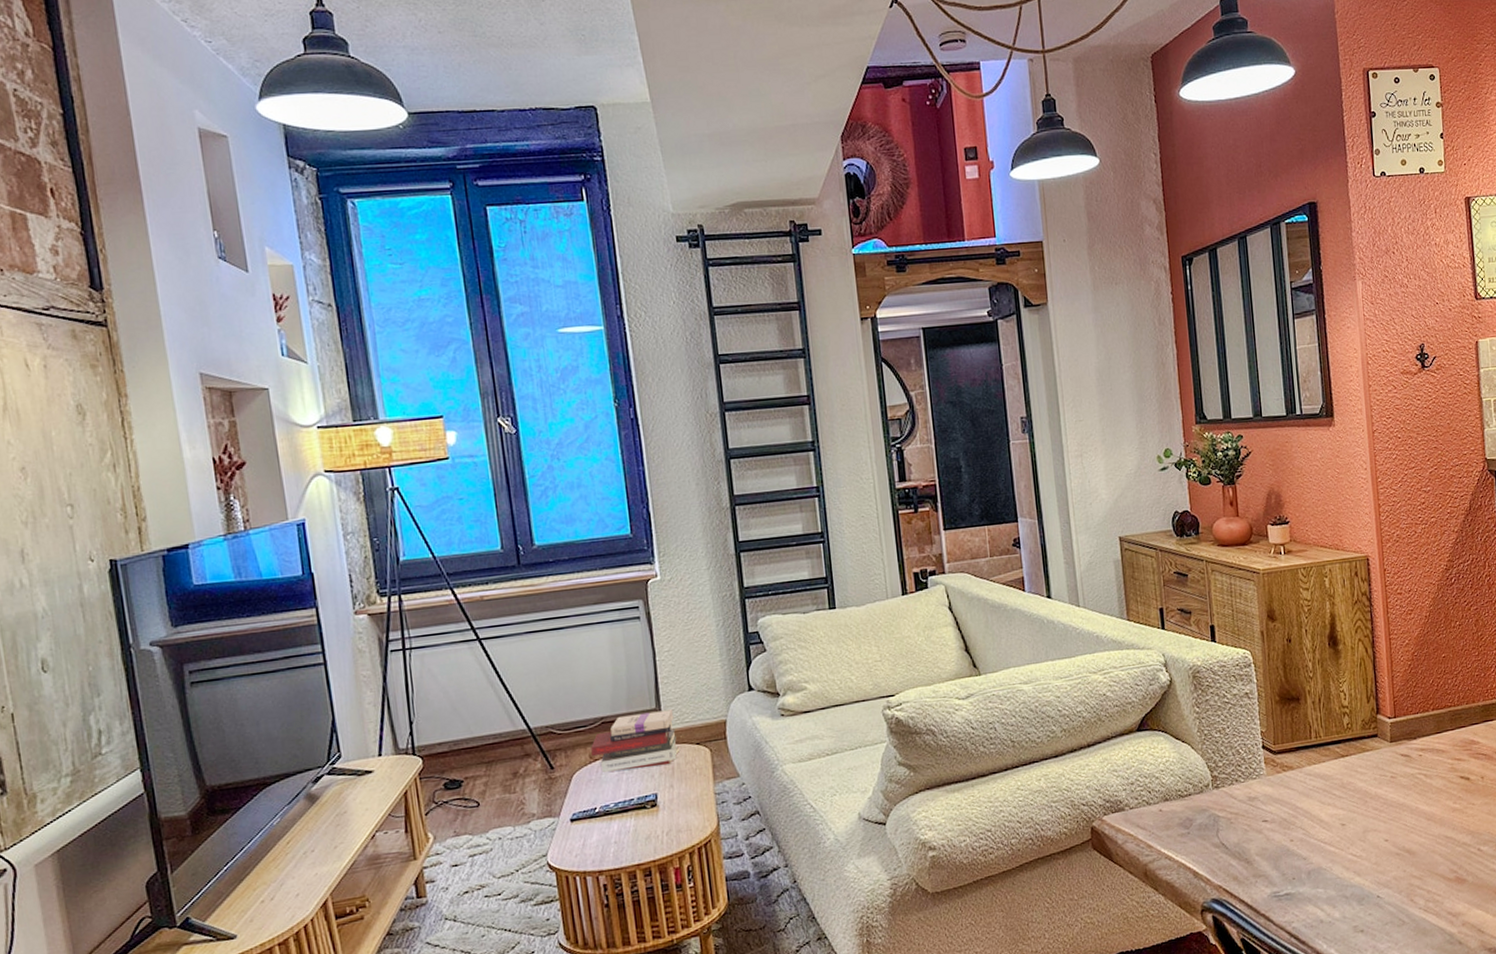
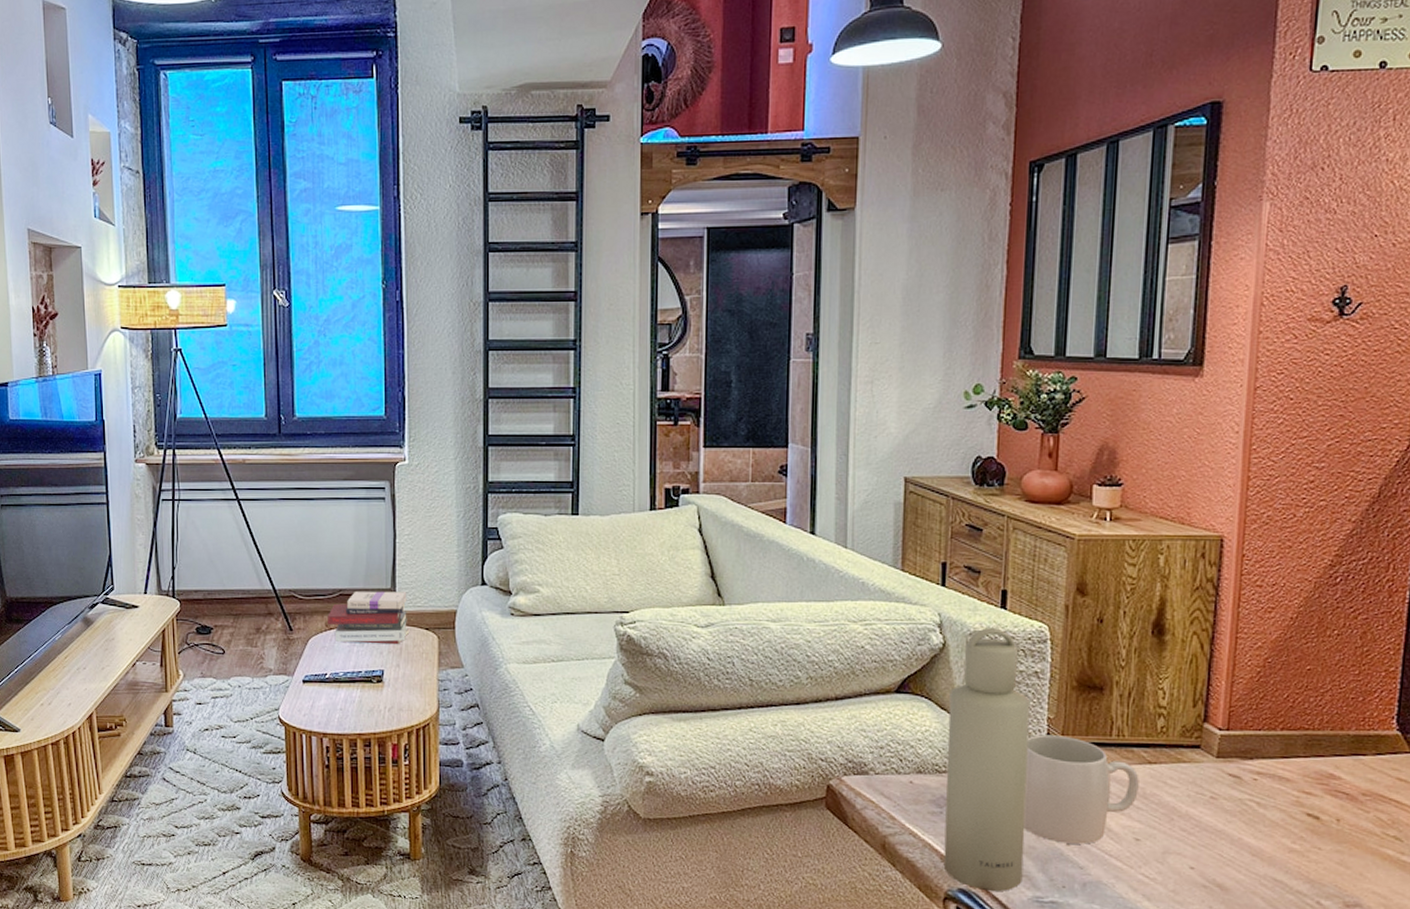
bottle: none [1181,660,1261,897] -> present [943,628,1031,892]
mug: none [1247,745,1338,840] -> present [1023,734,1139,844]

